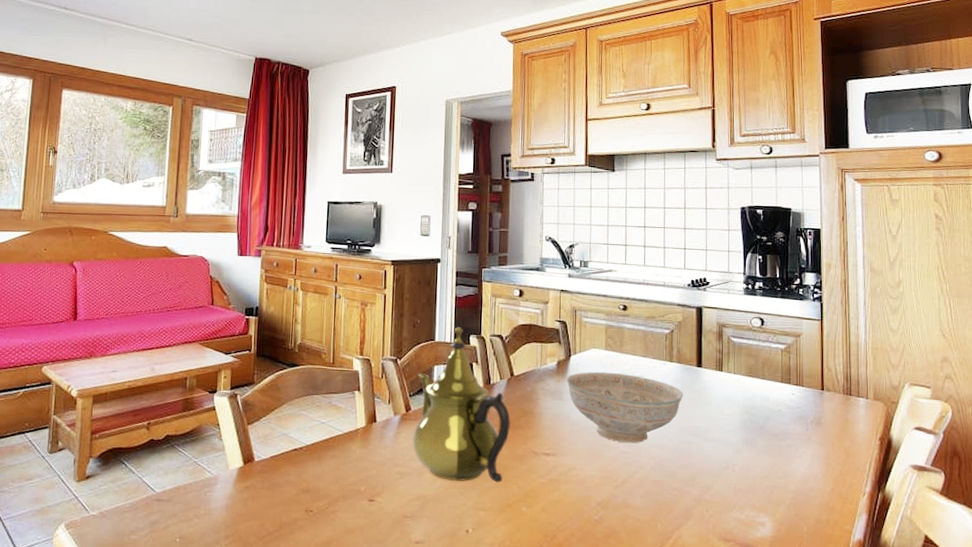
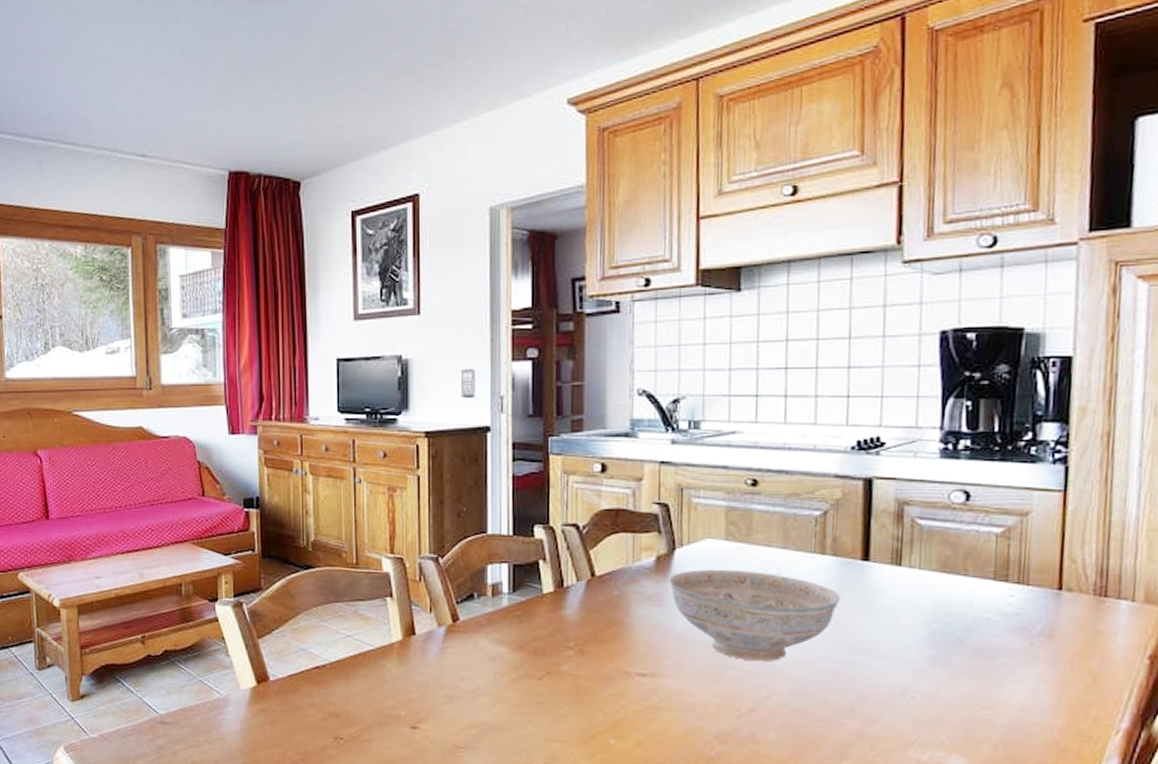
teapot: present [412,327,511,483] -> none [462,515,593,709]

